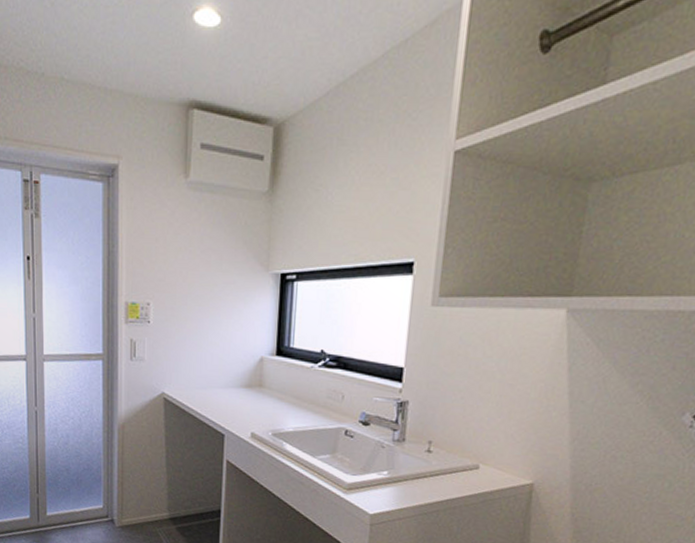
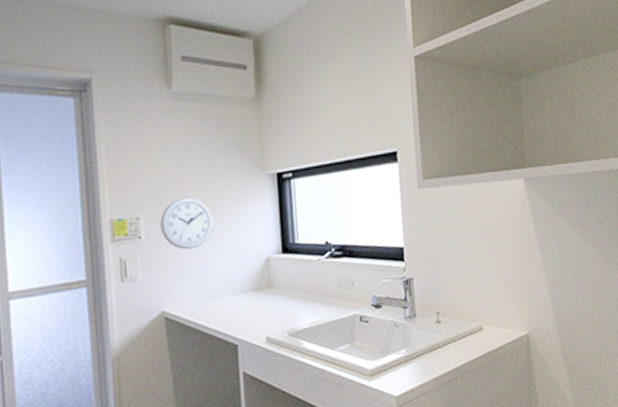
wall clock: none [168,288,215,339] -> present [160,197,214,250]

